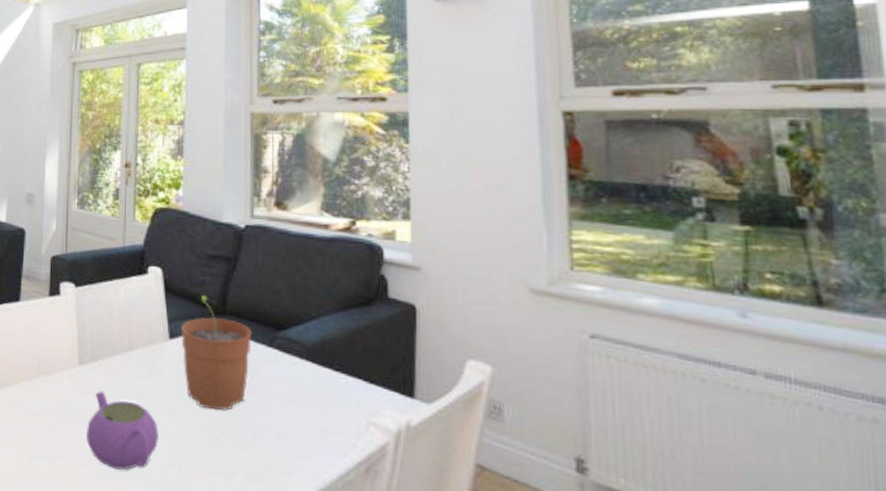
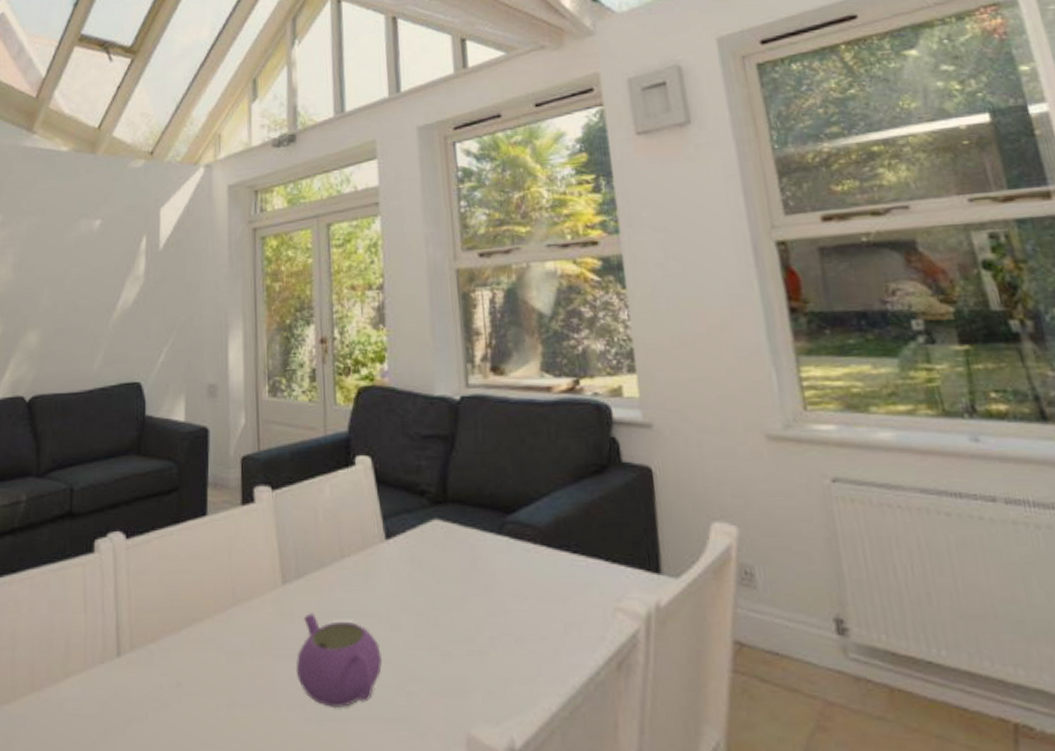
plant pot: present [180,295,252,411] -> none [397,483,479,619]

